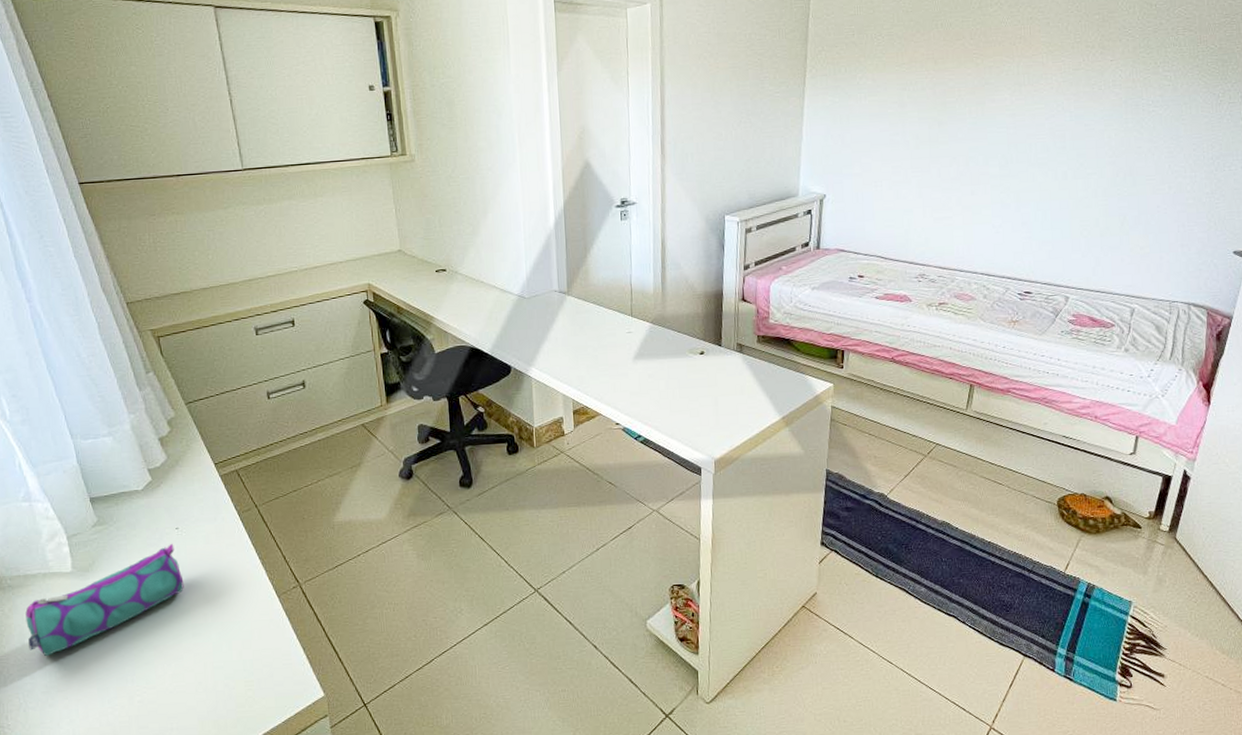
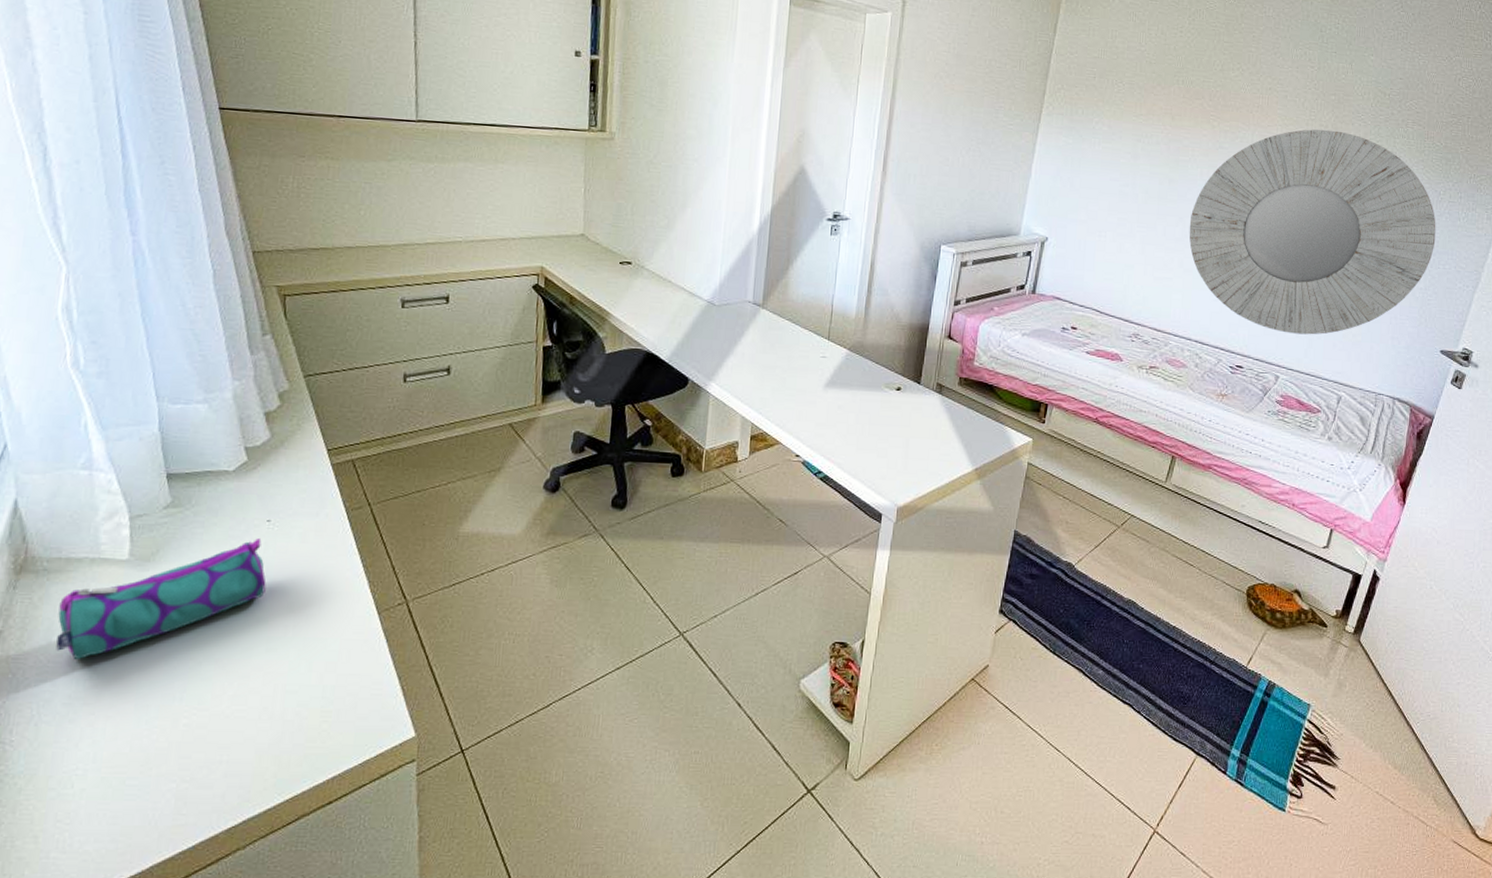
mirror: none [963,49,1219,255] -> present [1189,129,1436,335]

